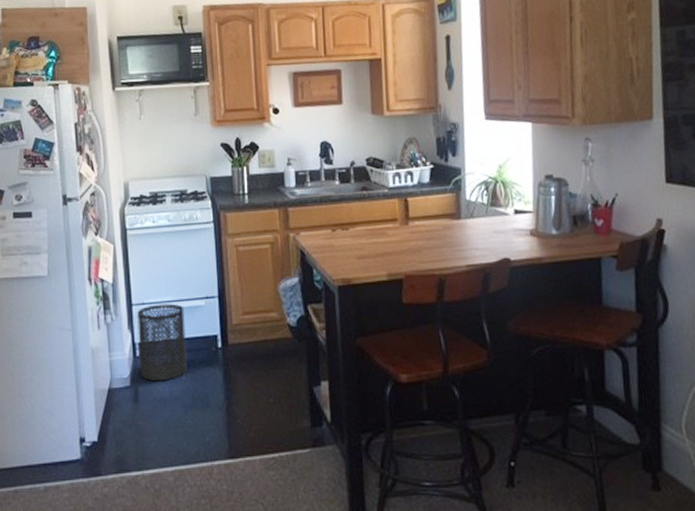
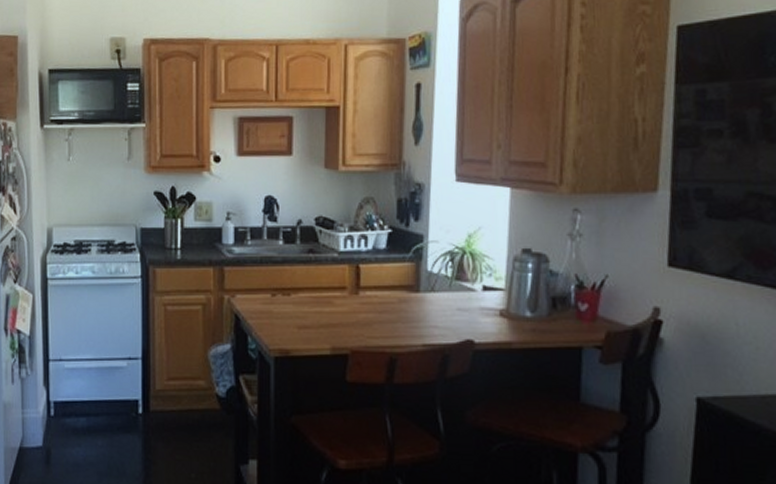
trash can: present [137,303,188,381] -> none [53,361,105,444]

